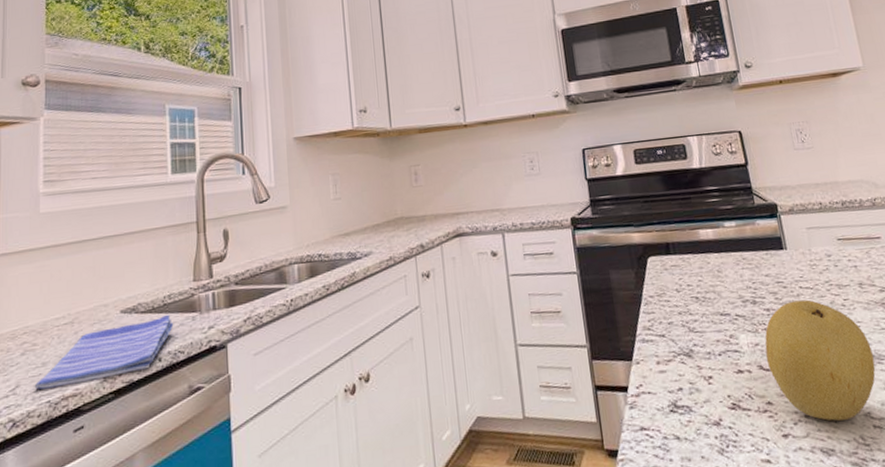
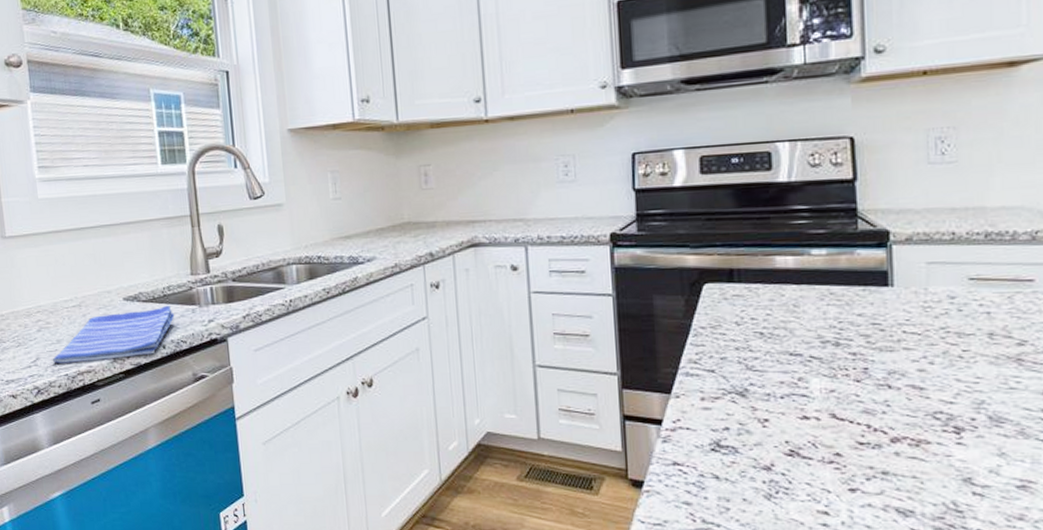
fruit: present [765,299,876,421] -> none [842,346,990,482]

